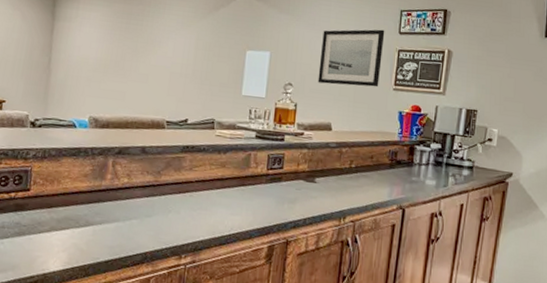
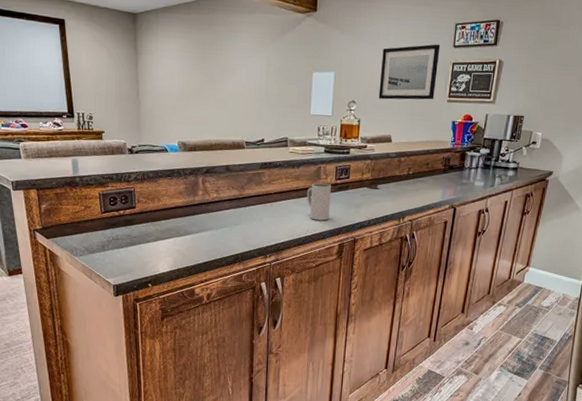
mug: none [233,172,262,217] -> present [307,183,331,221]

